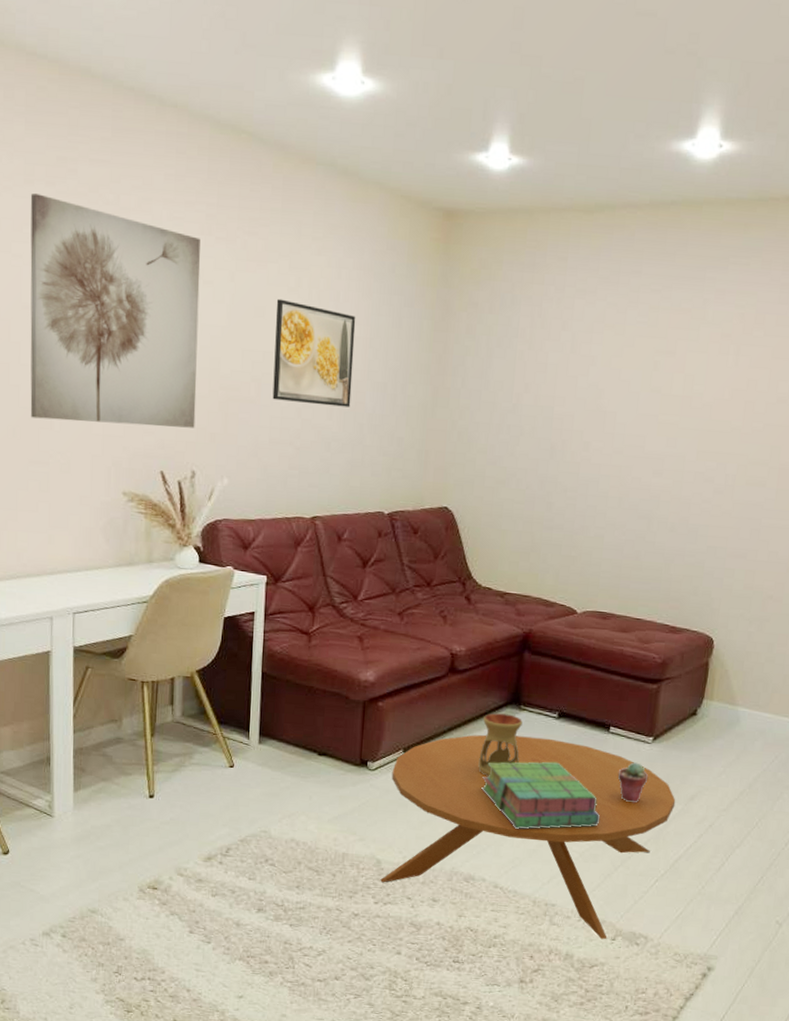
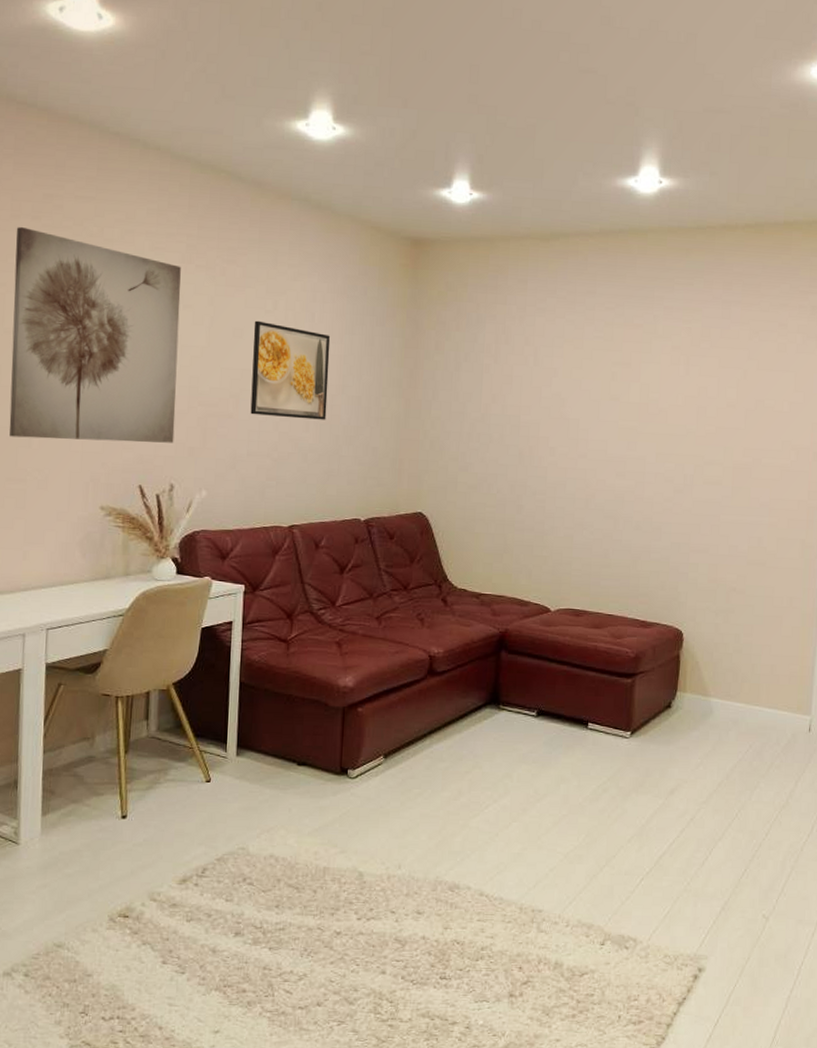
coffee table: present [380,734,676,940] -> none [363,736,656,945]
oil burner: present [478,713,523,776] -> none [459,714,502,779]
stack of books: present [481,762,601,829] -> none [463,761,583,832]
potted succulent: present [617,762,649,803] -> none [598,758,628,800]

